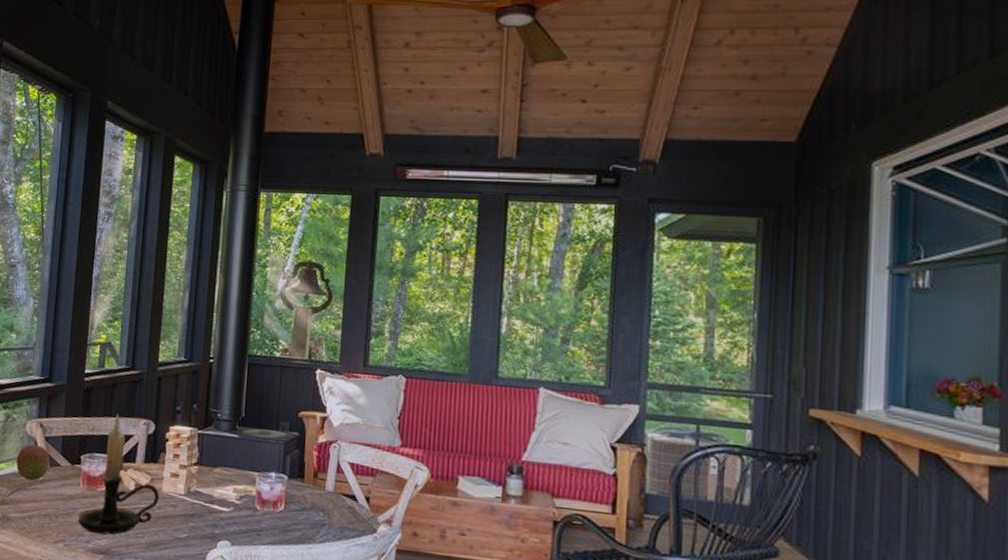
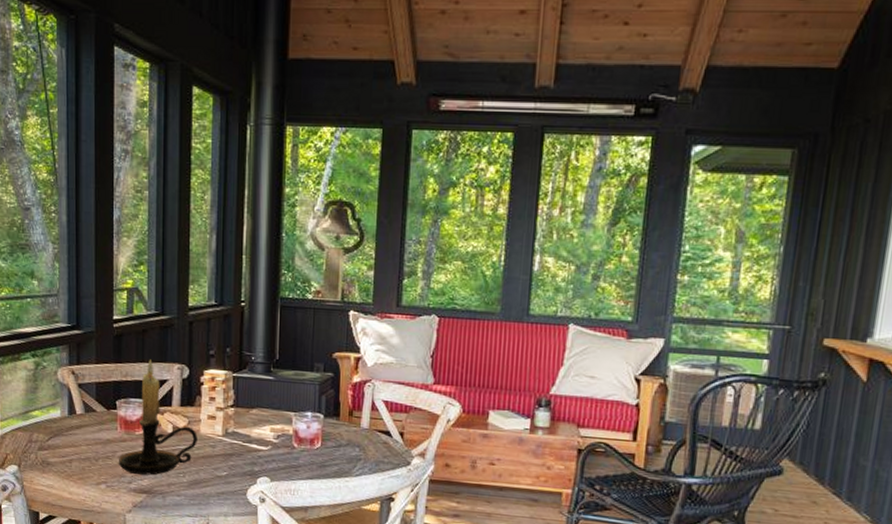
fruit: present [16,444,50,481] -> none [50,391,85,427]

